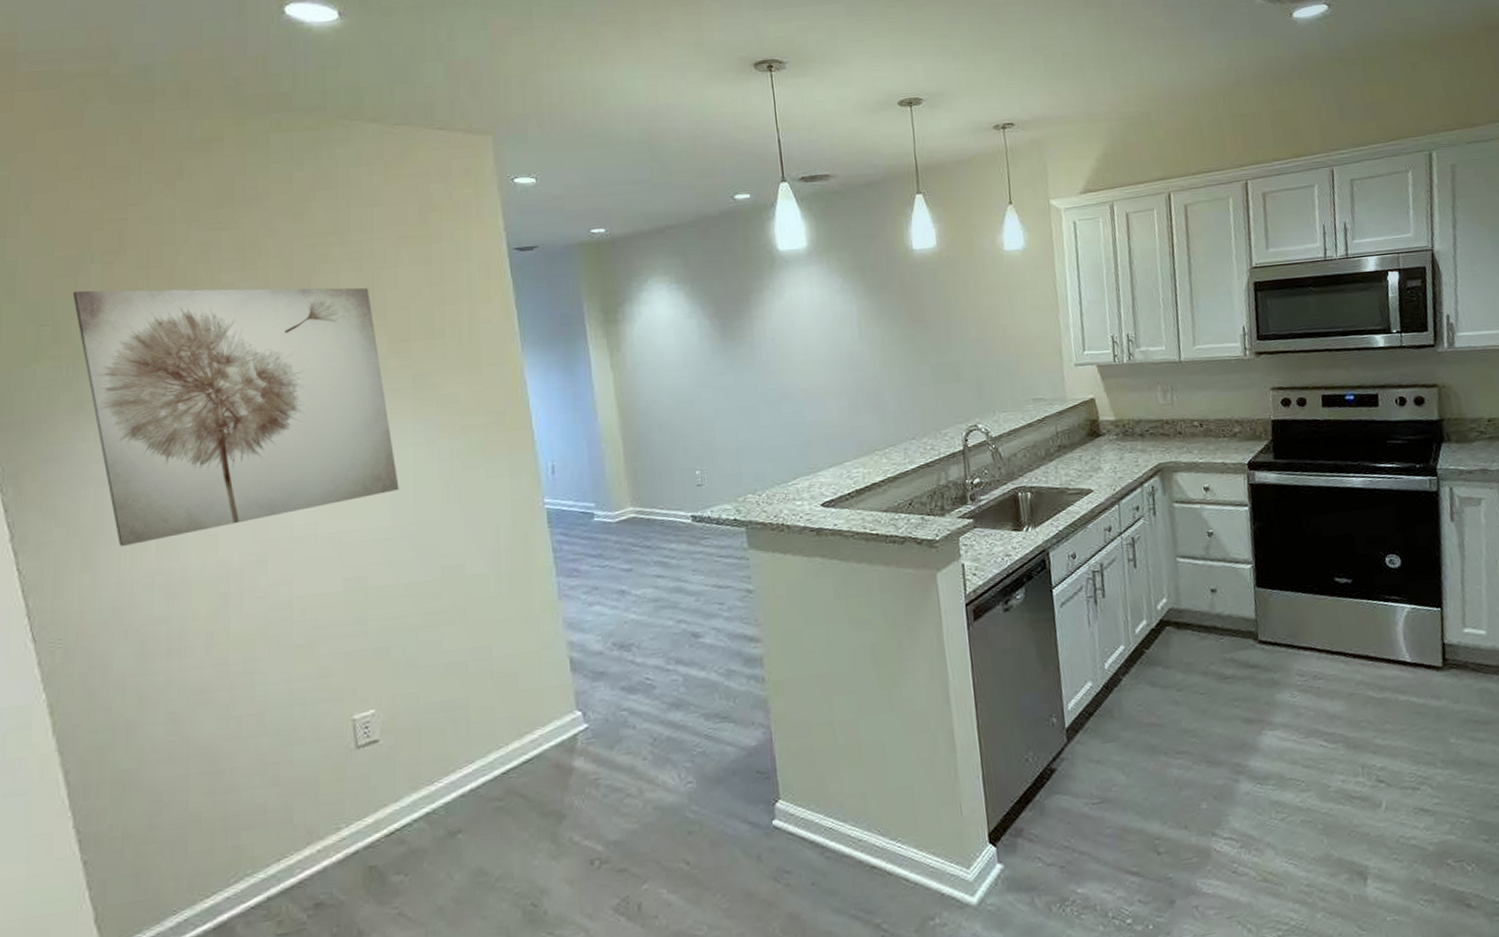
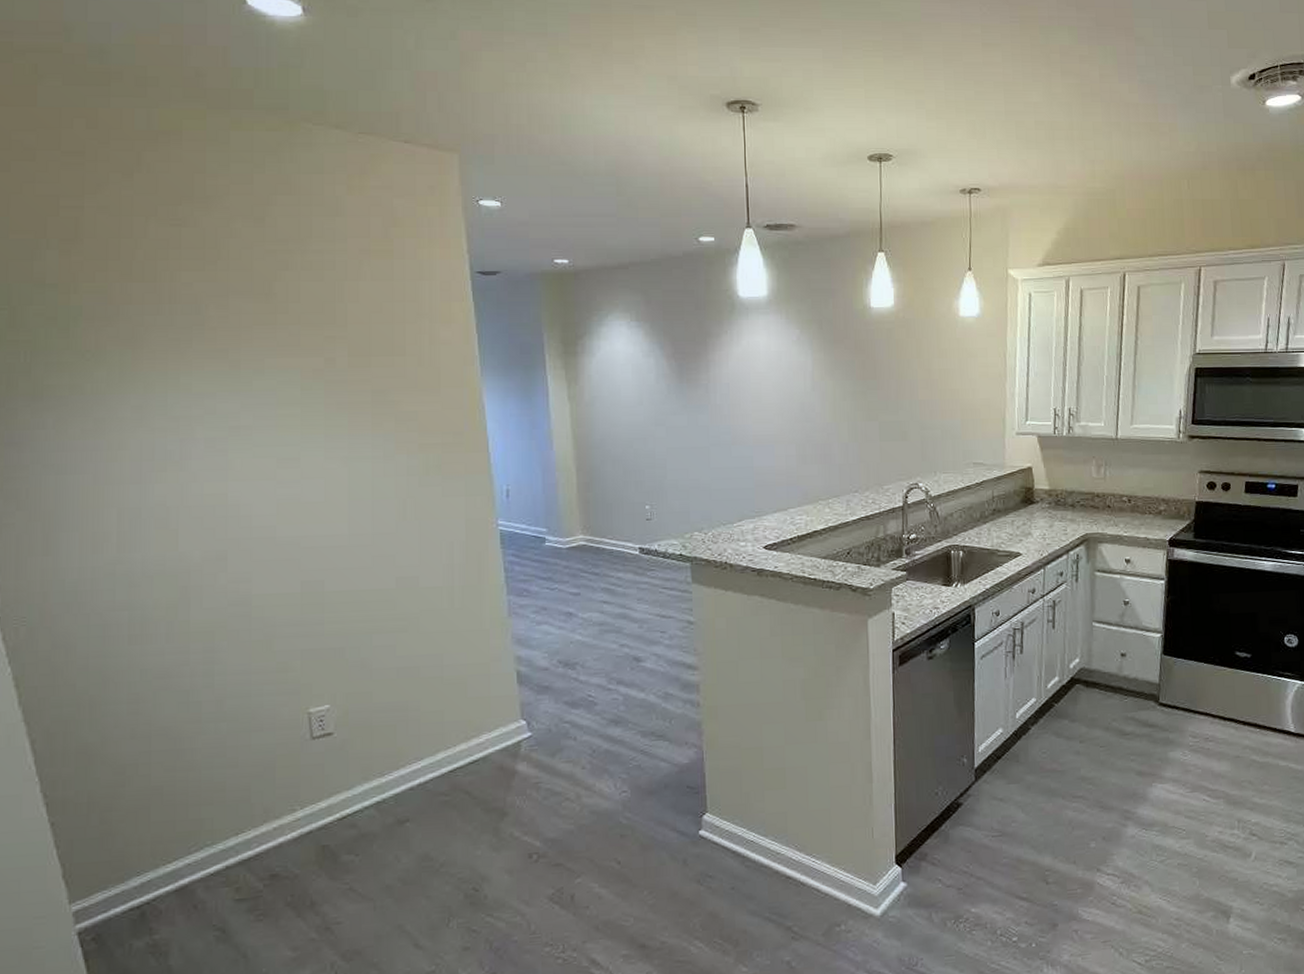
wall art: present [72,287,399,546] -> none [28,276,357,533]

